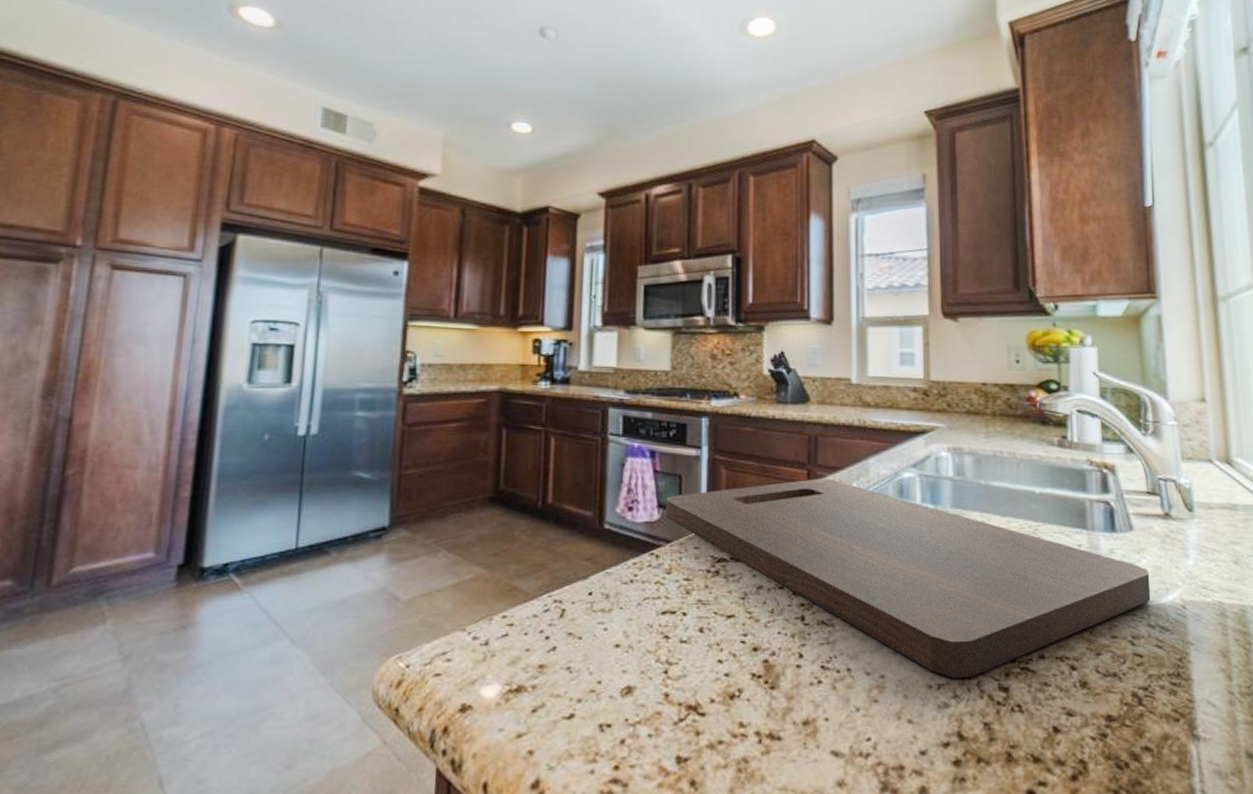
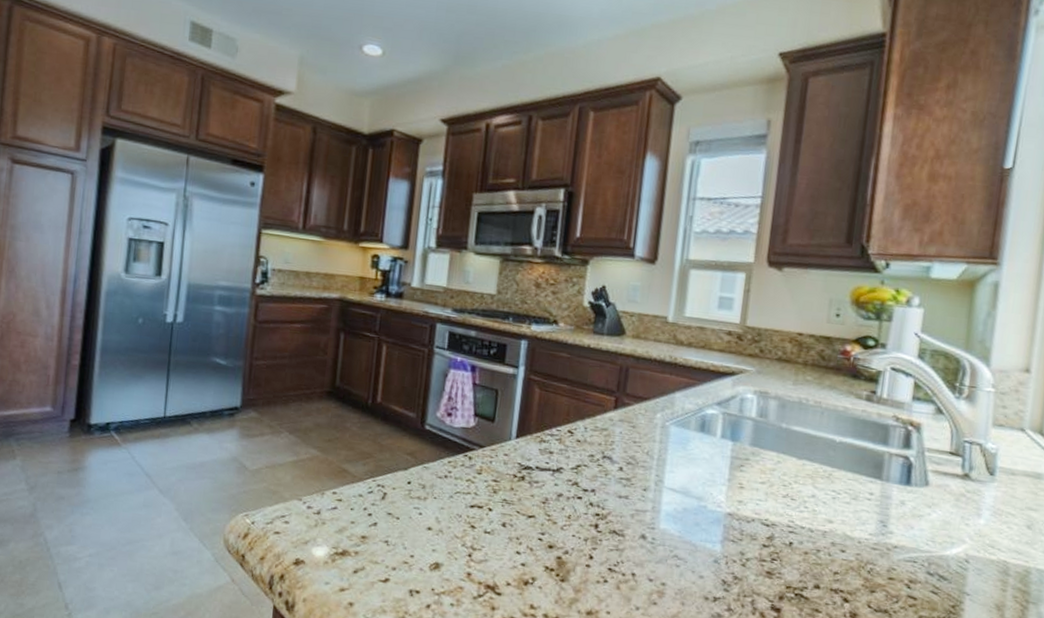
cutting board: present [666,478,1151,678] -> none [481,405,938,596]

